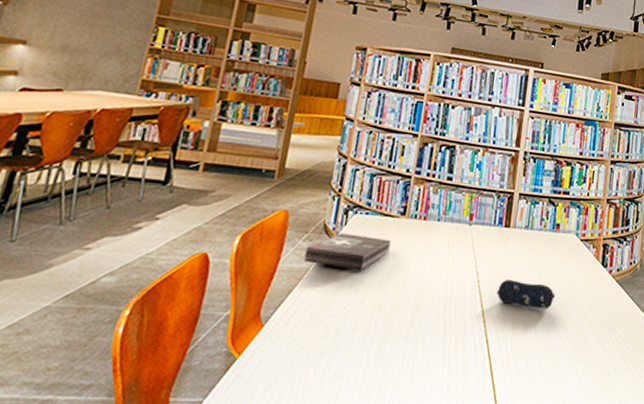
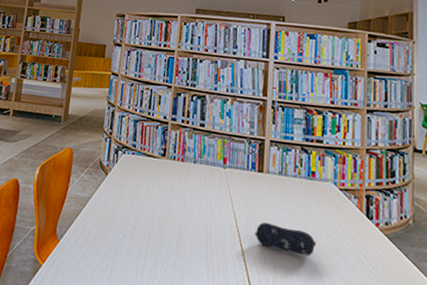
first aid kit: present [304,233,391,271] -> none [86,169,154,203]

